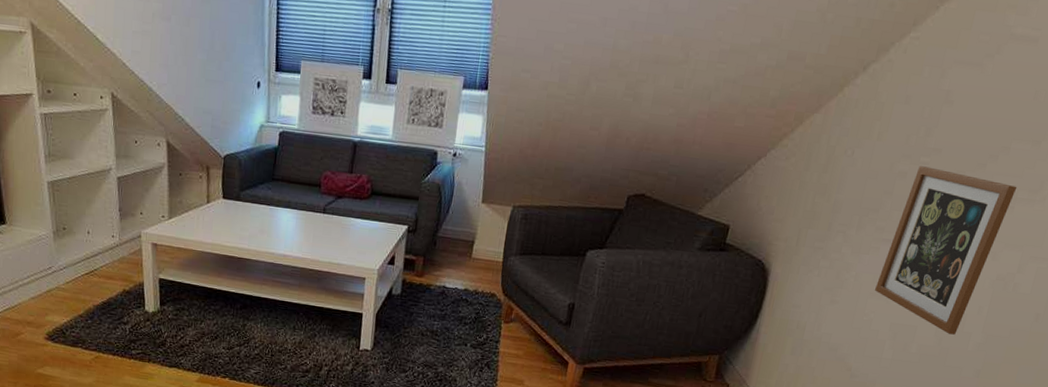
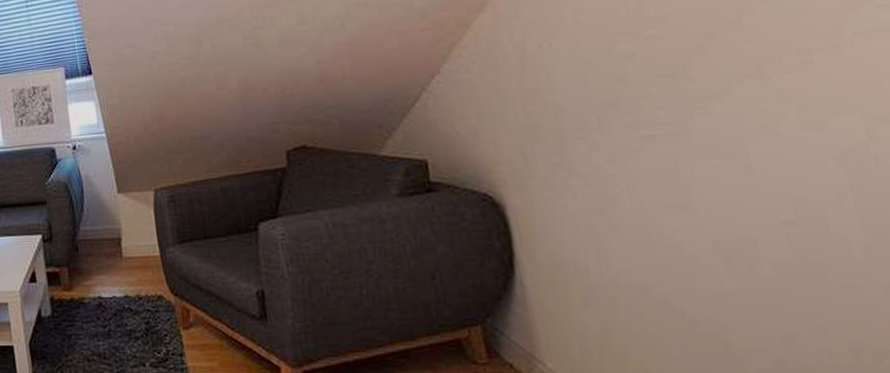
picture frame: present [875,166,1018,335] -> none [647,35,823,242]

